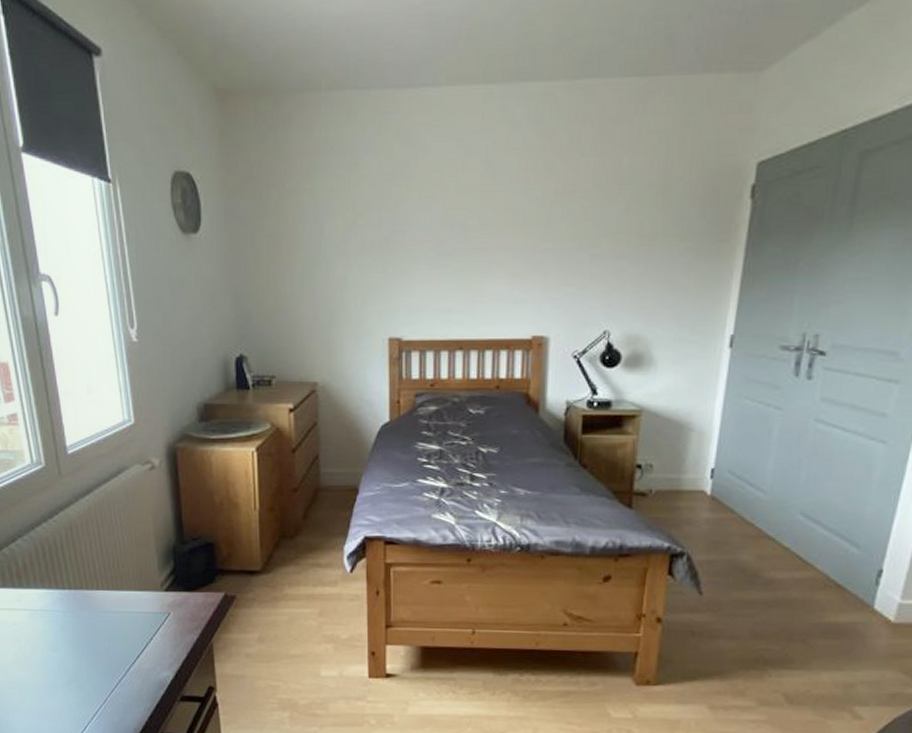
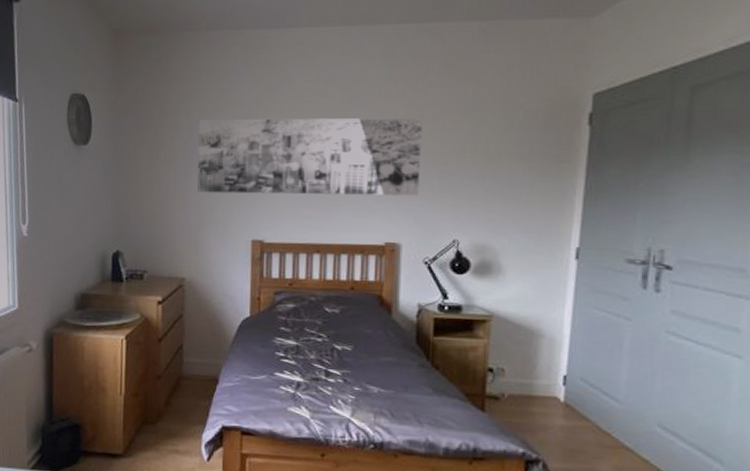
wall art: none [323,195,573,286] -> present [197,118,422,196]

